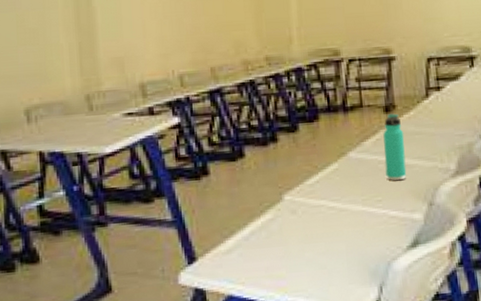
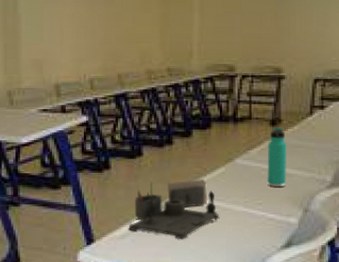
desk organizer: none [234,178,337,249] -> present [128,179,220,240]

